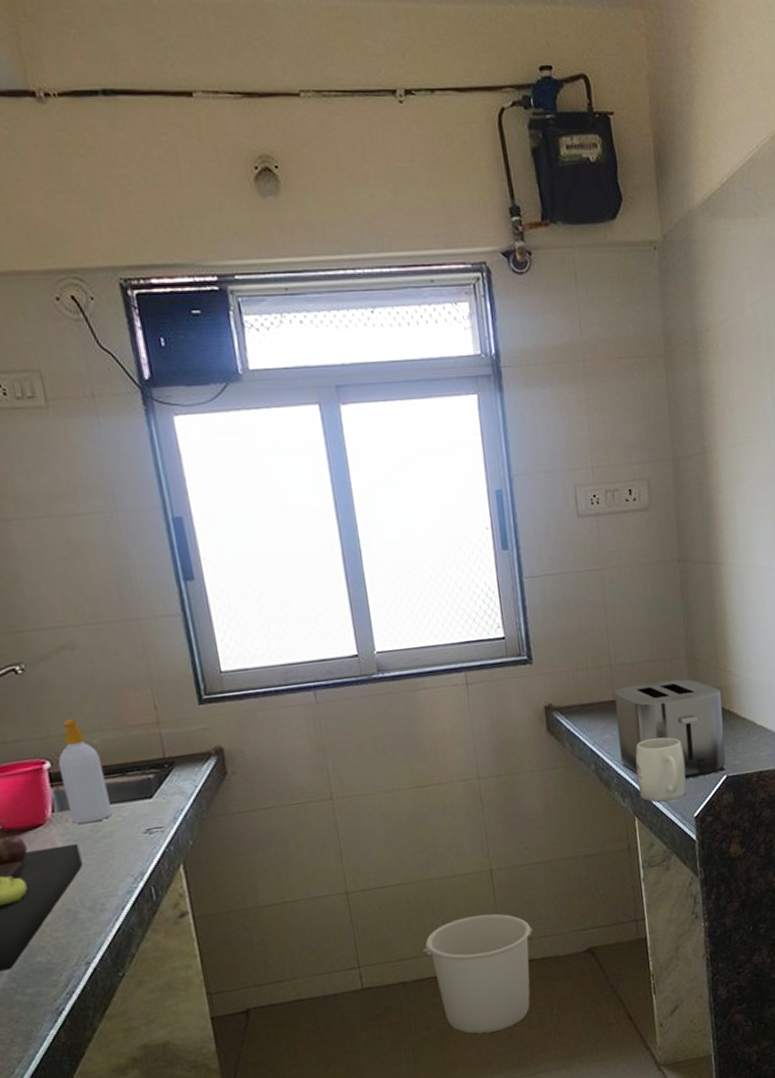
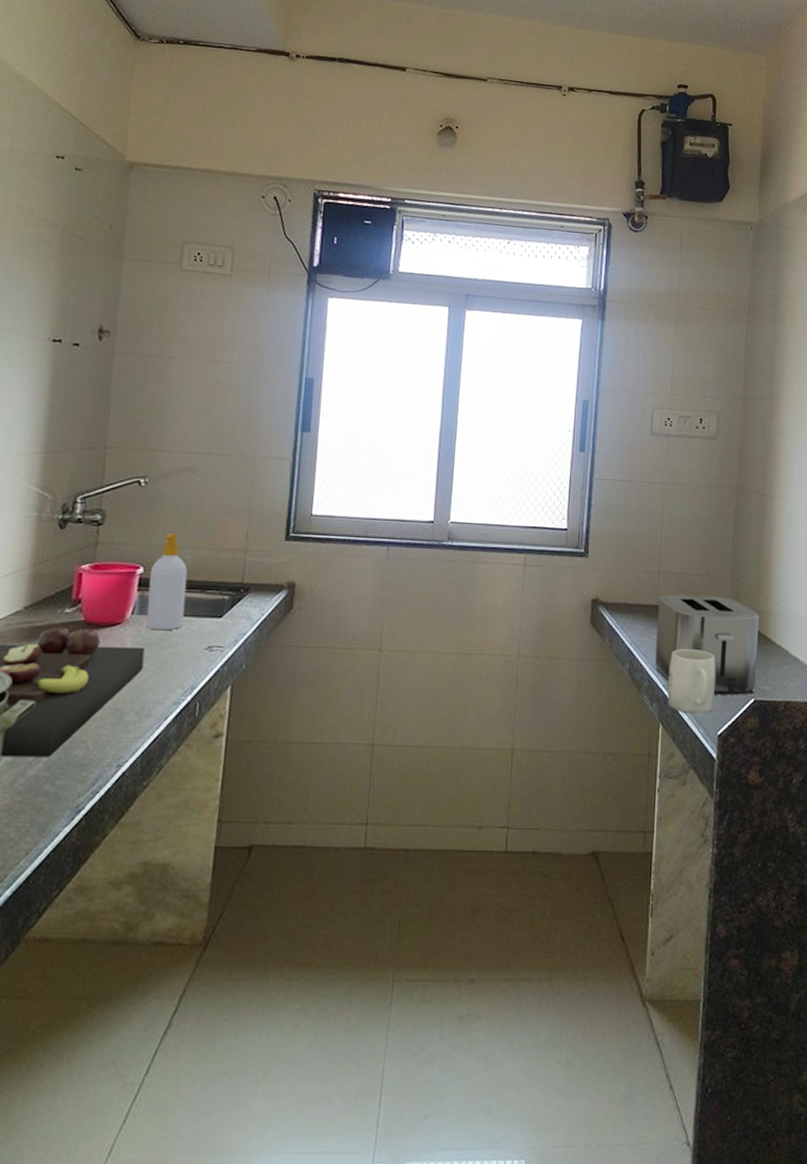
bucket: present [422,913,533,1034] -> none [431,793,541,923]

